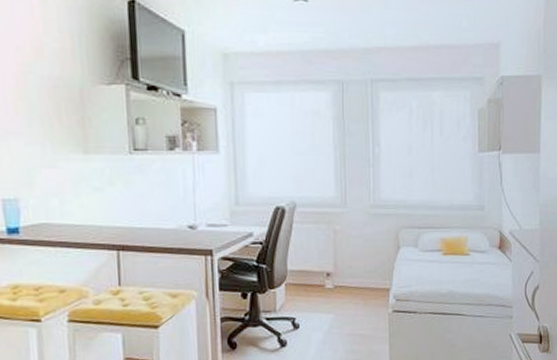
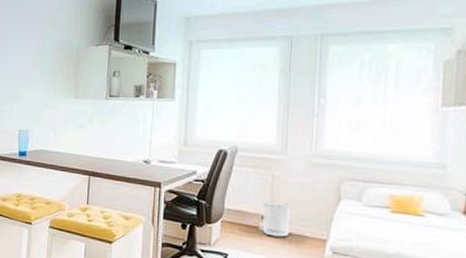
waste bin: none [328,256,355,293] -> present [262,200,291,238]

